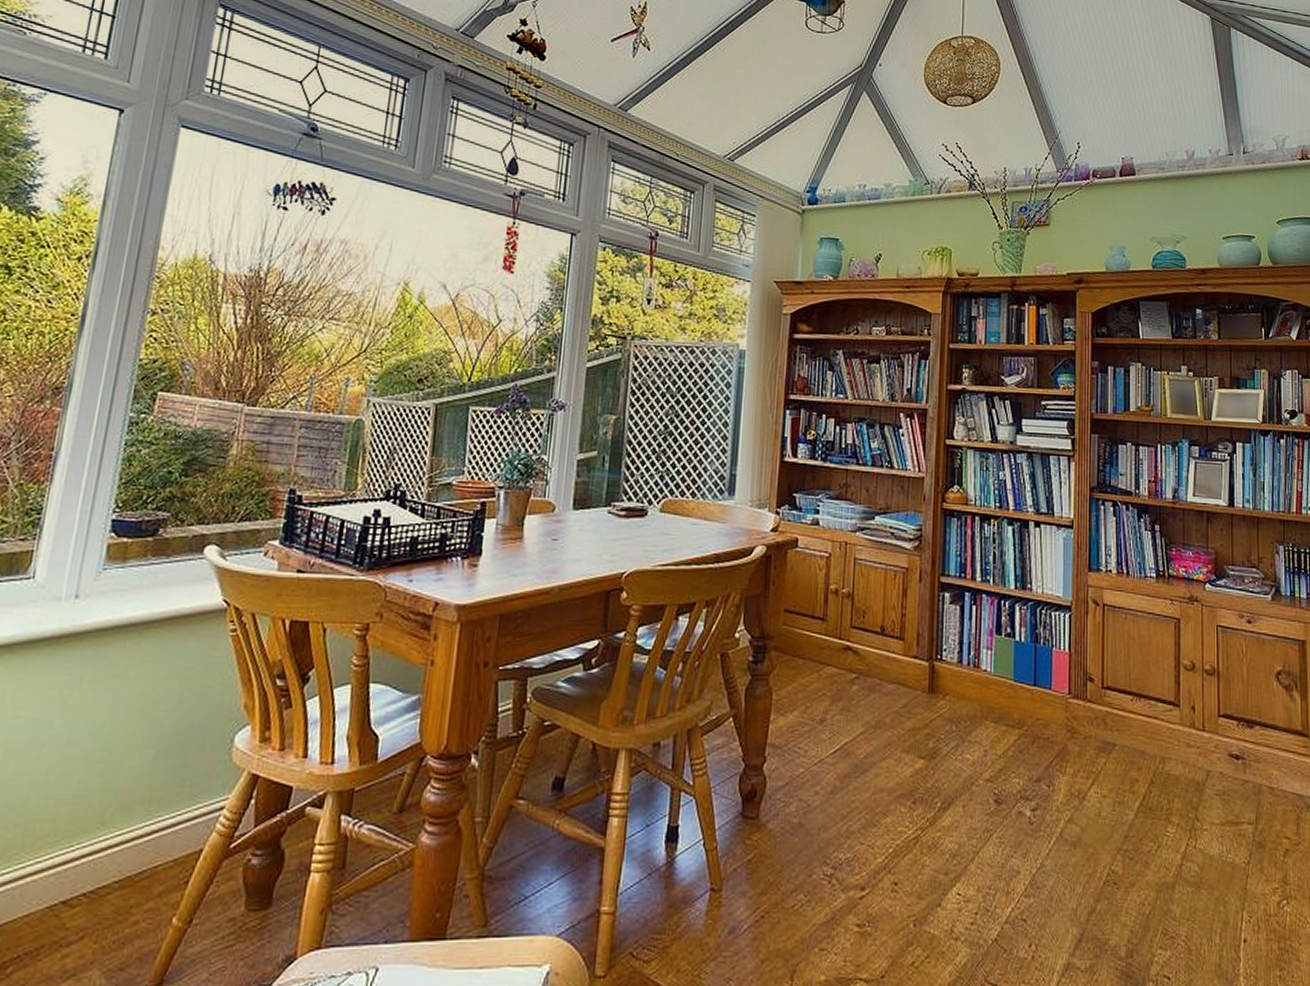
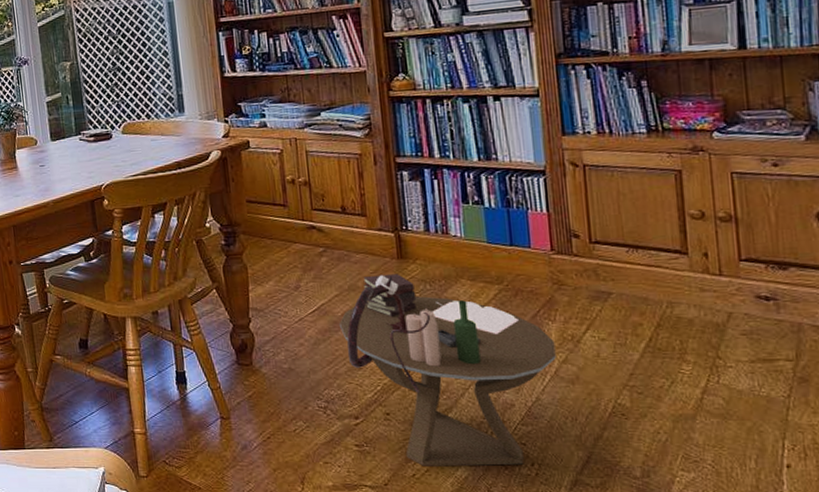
side table: none [859,710,1063,951] -> present [338,274,556,467]

